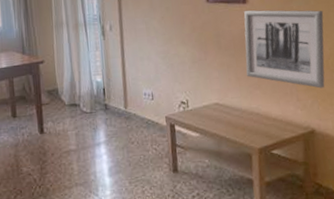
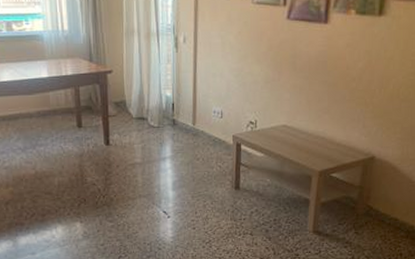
wall art: present [244,10,325,89] -> none [317,31,404,117]

